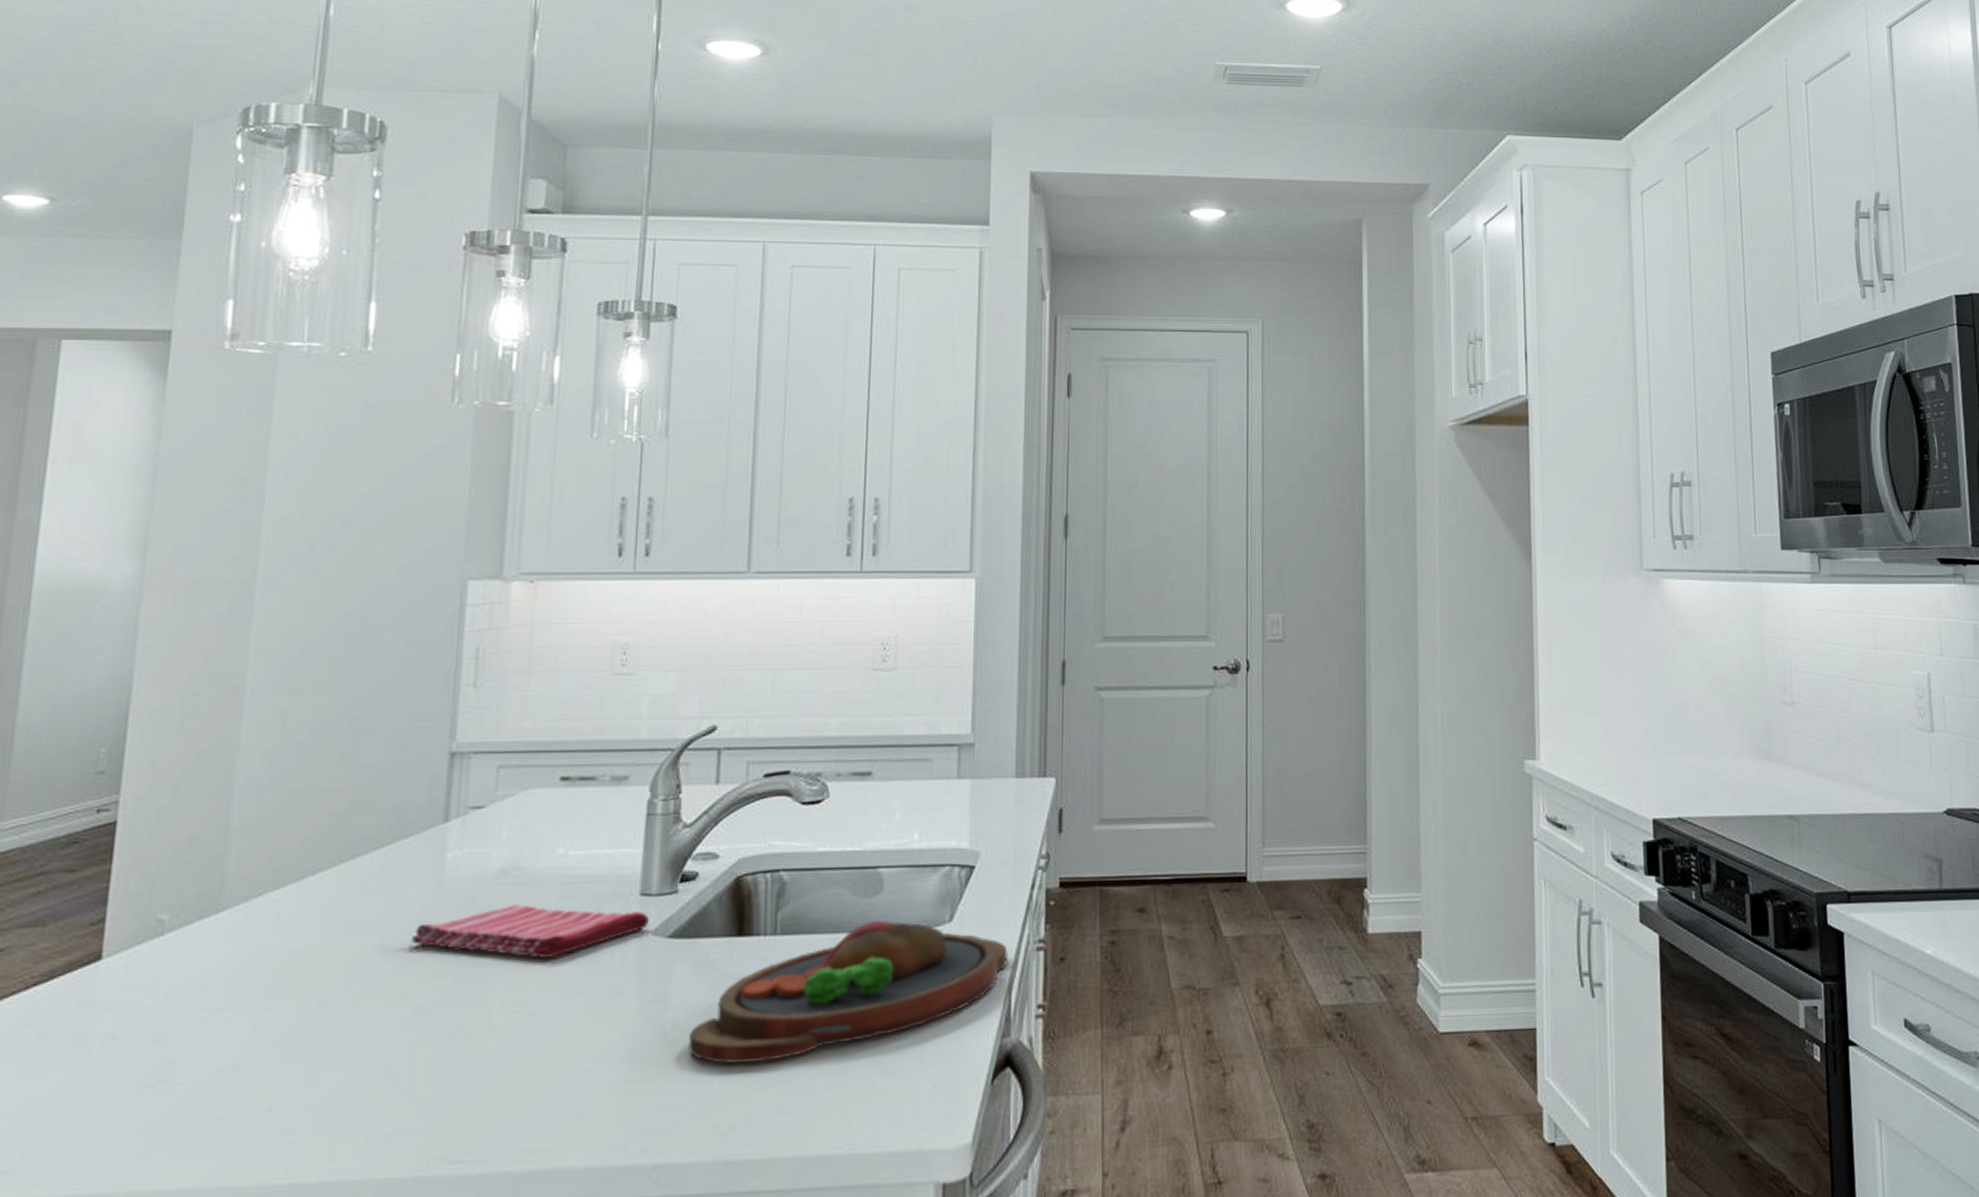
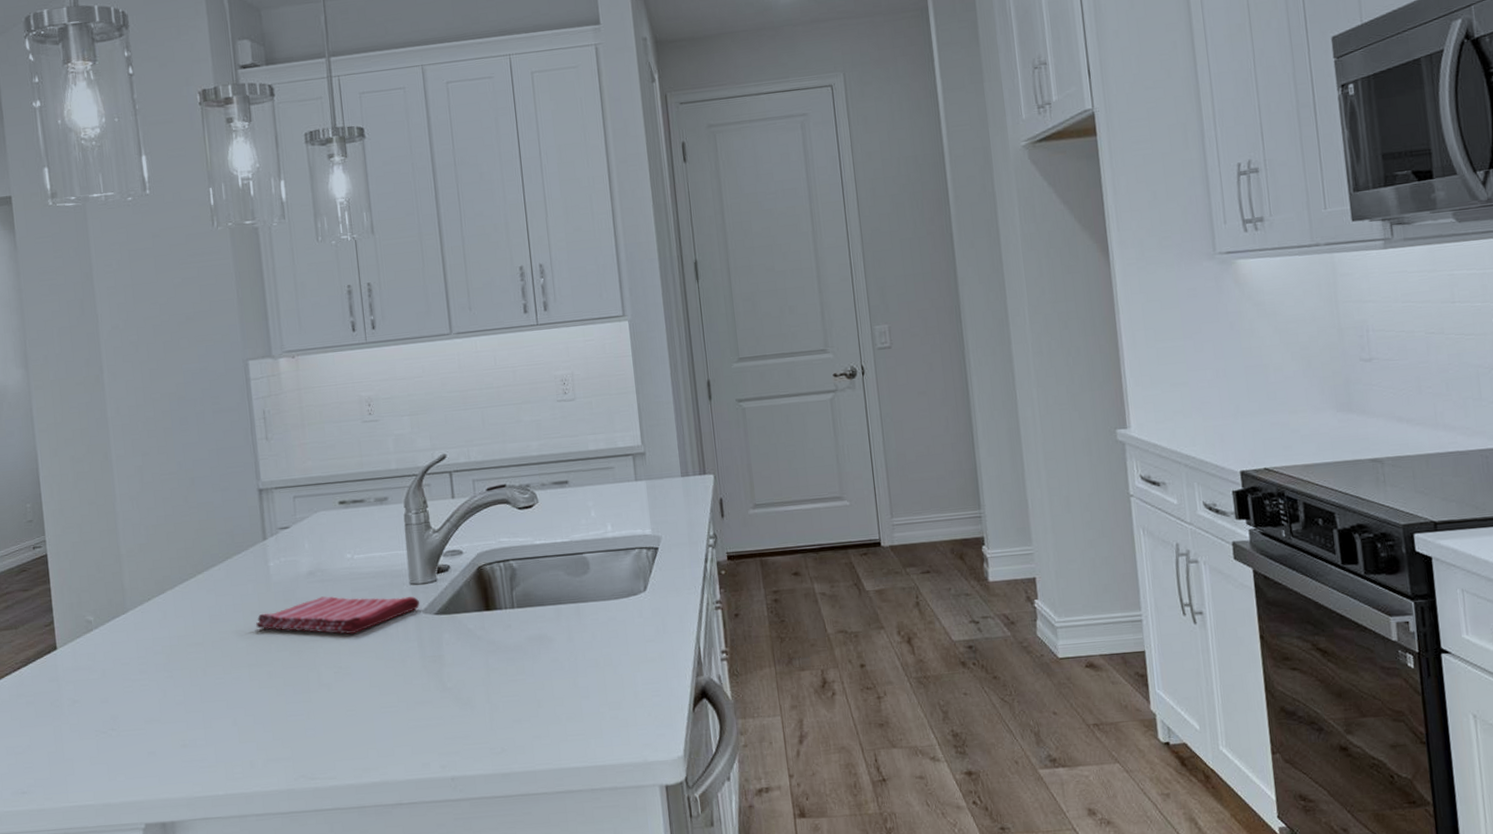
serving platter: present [687,920,1008,1065] -> none [461,592,694,704]

